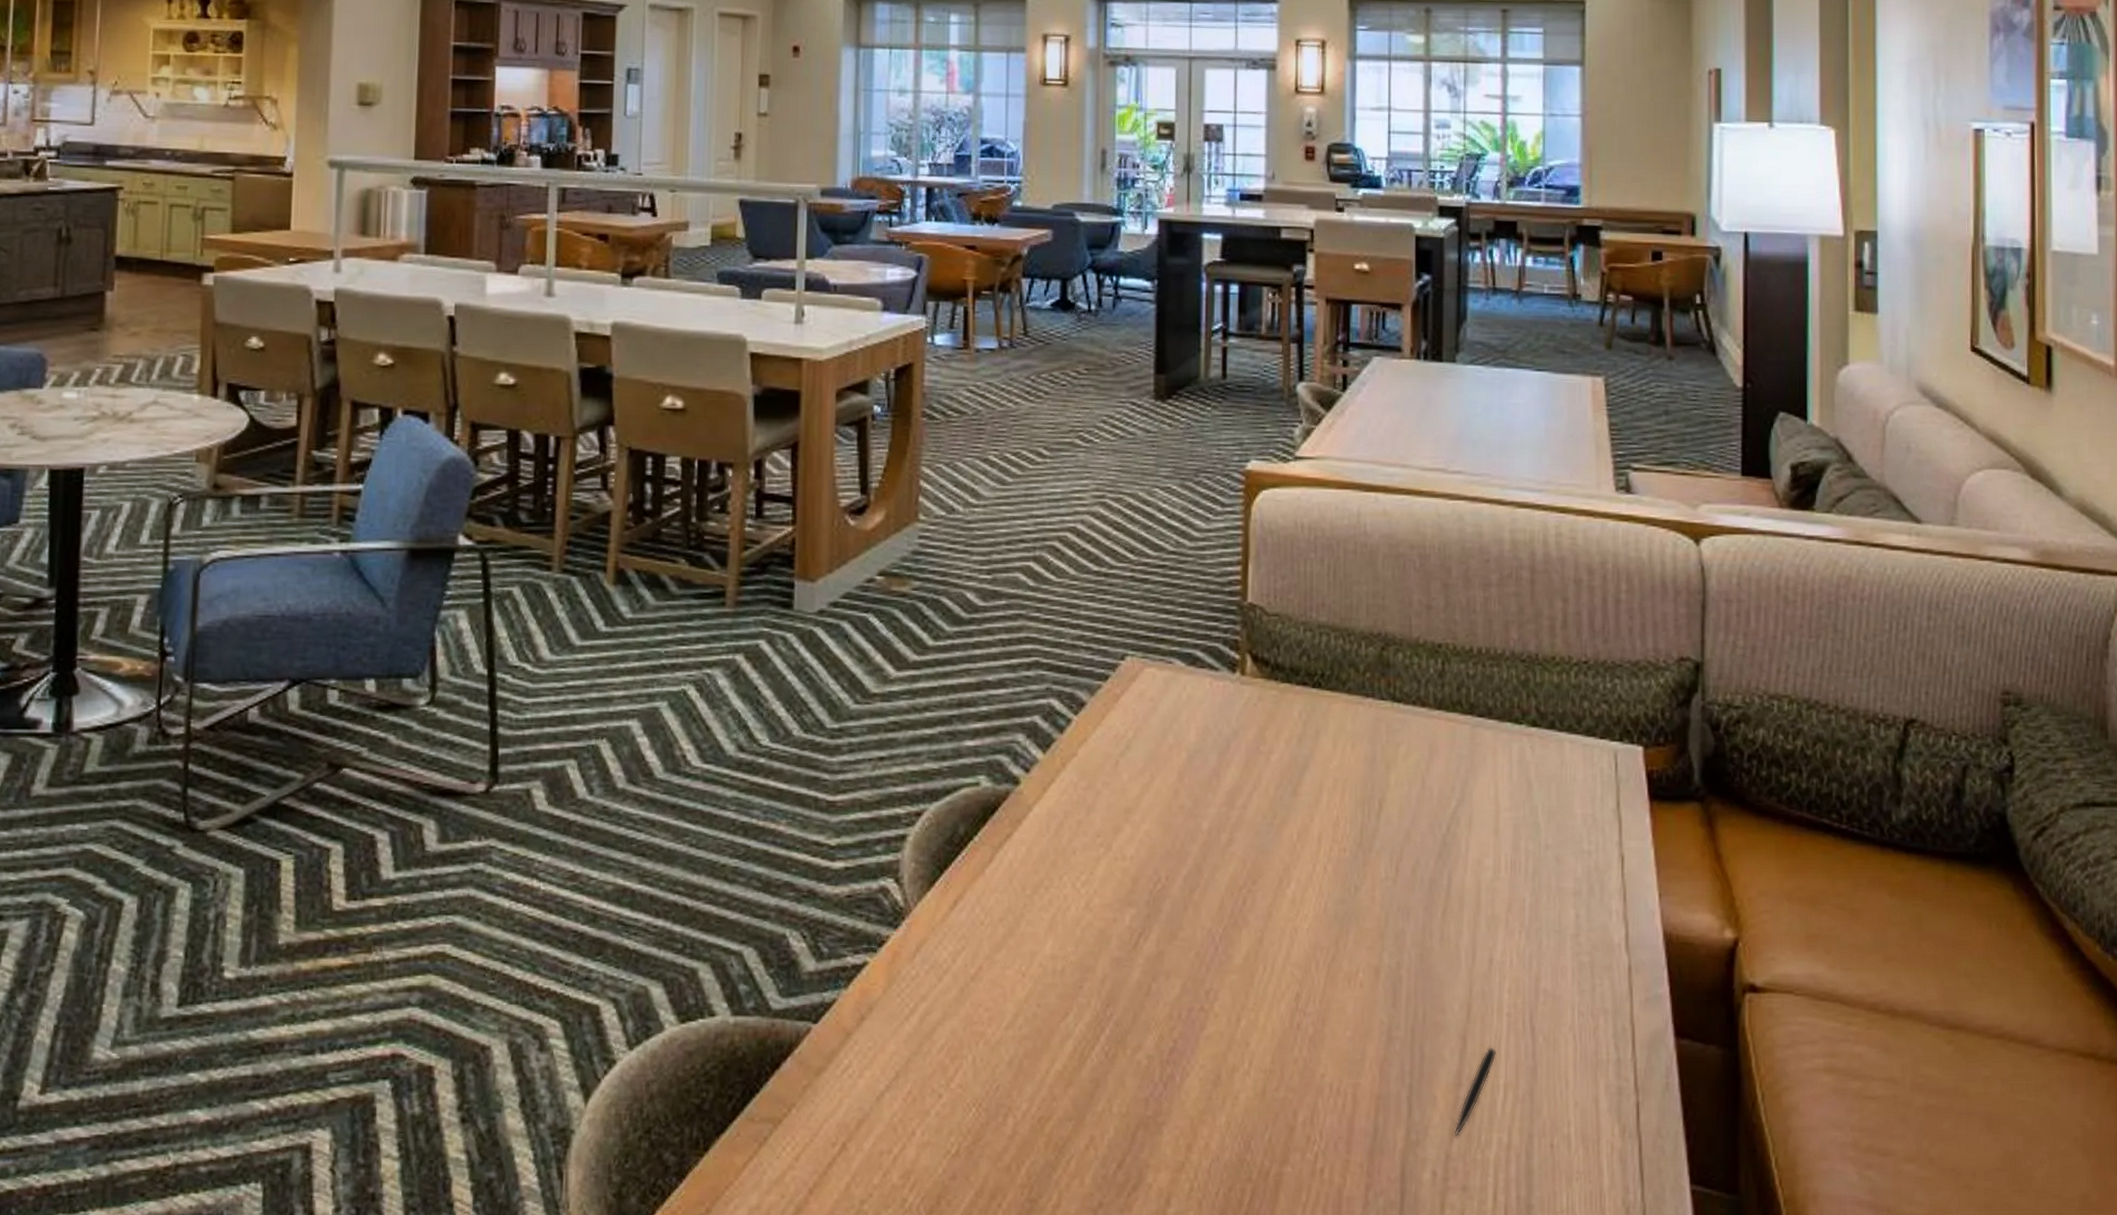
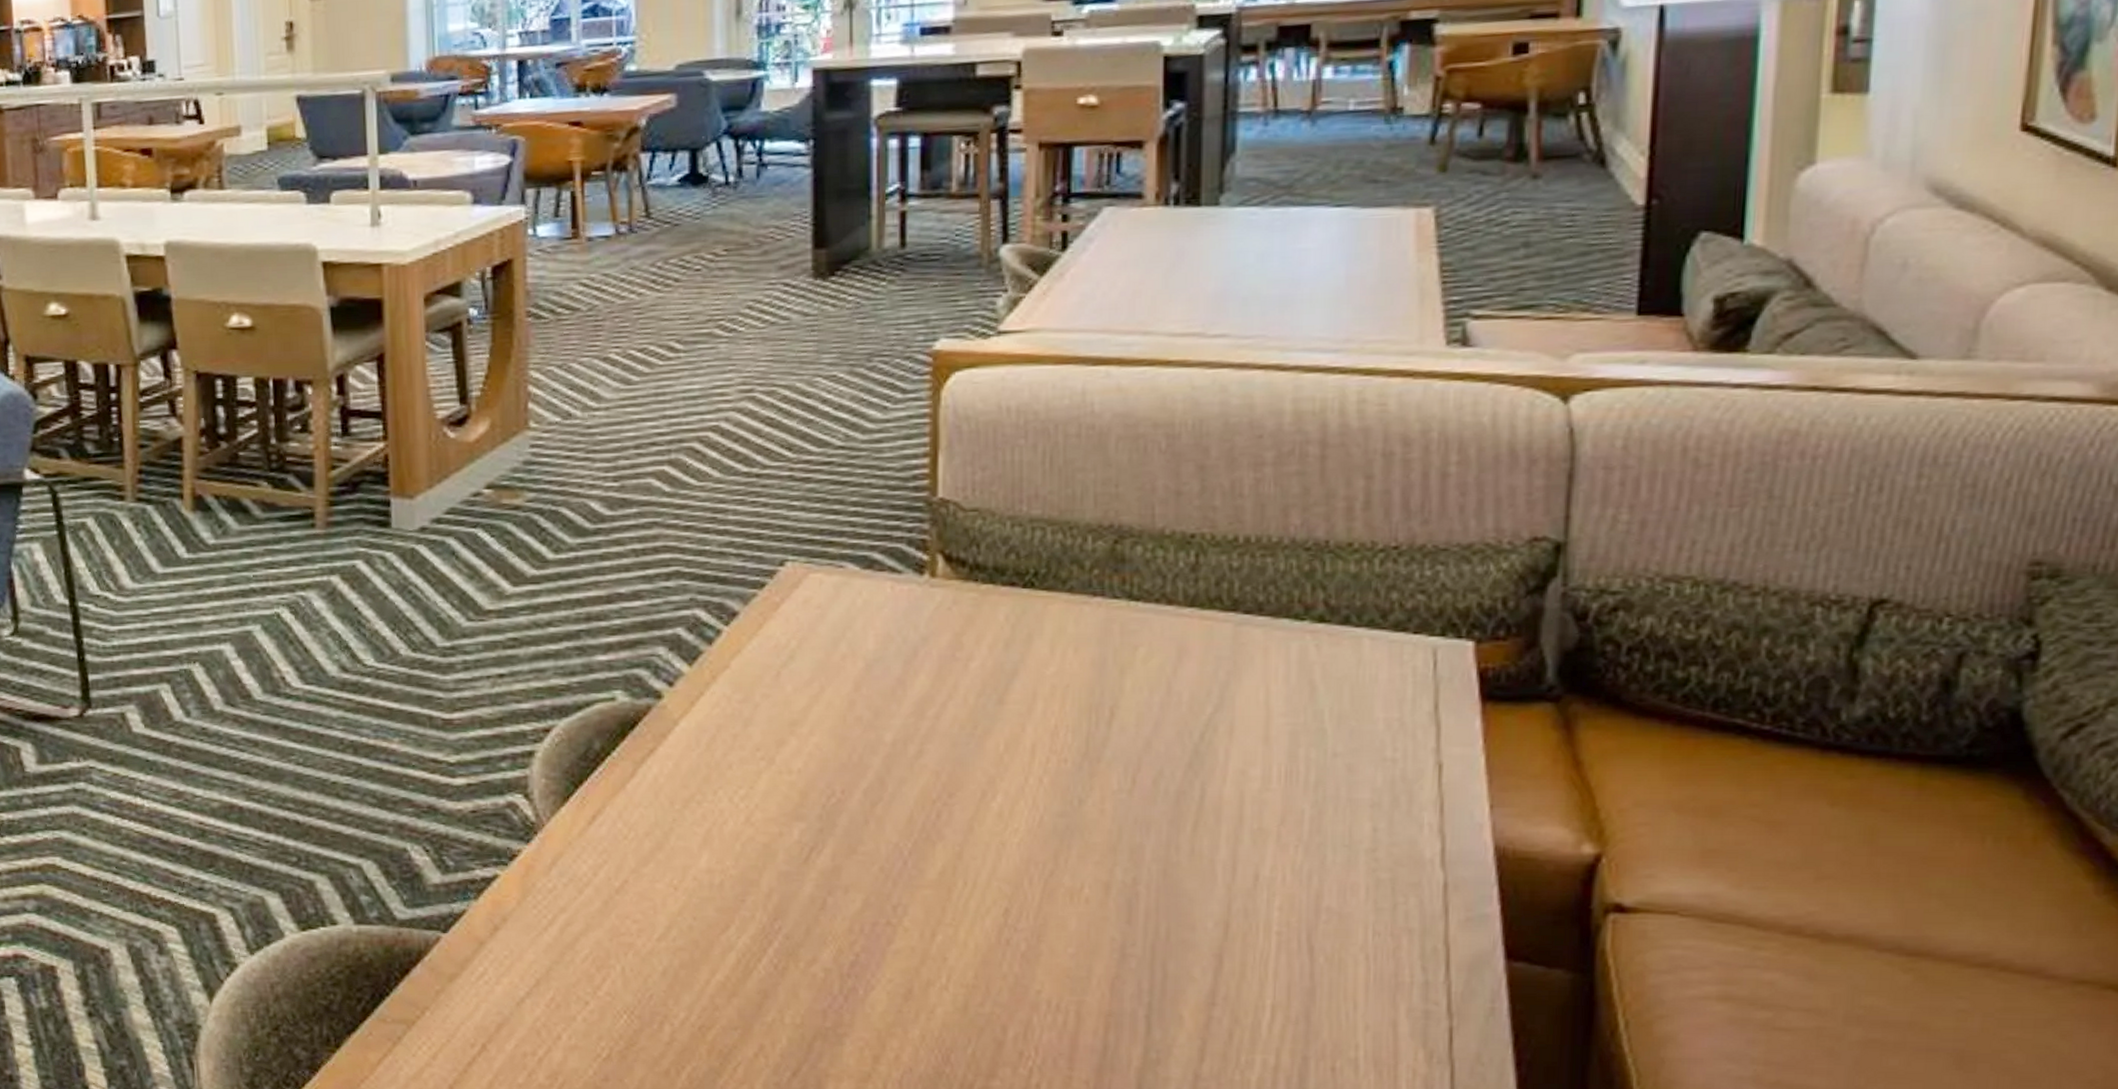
pen: present [1454,1047,1497,1137] -> none [1205,966,1263,1057]

